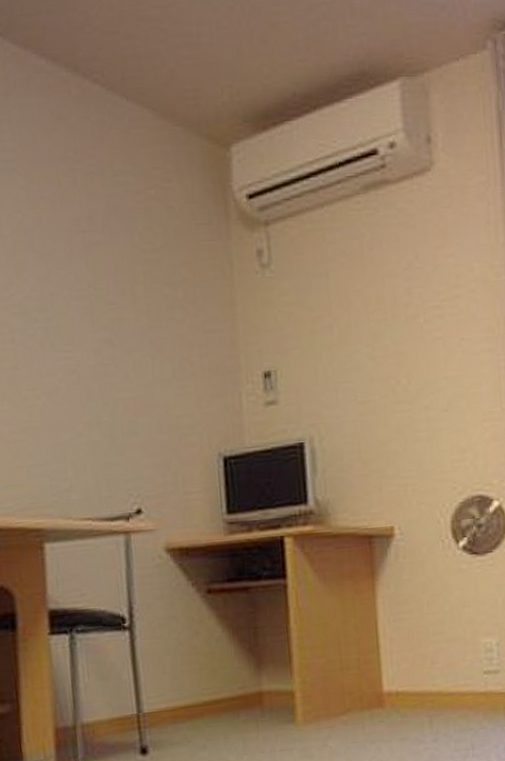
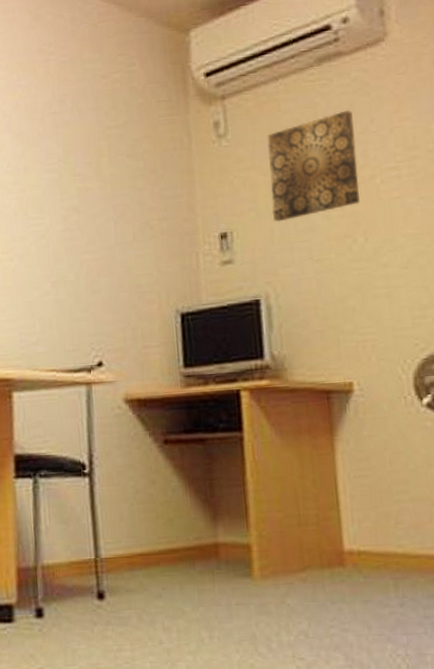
wall art: none [312,242,404,361] -> present [267,109,360,222]

